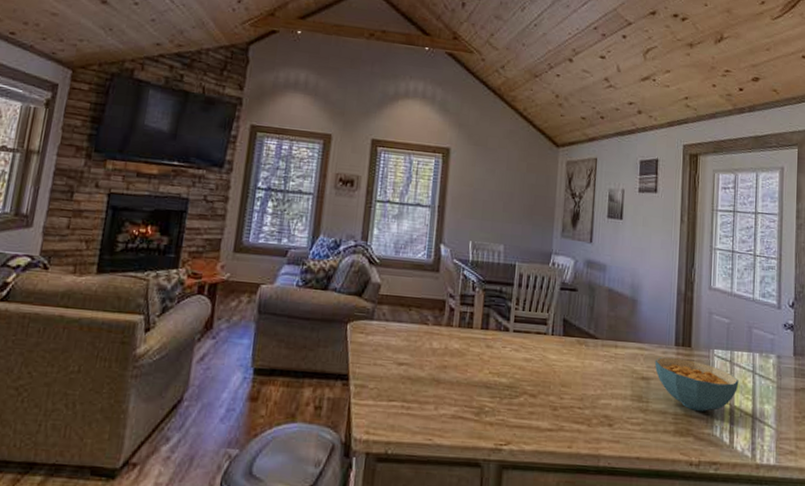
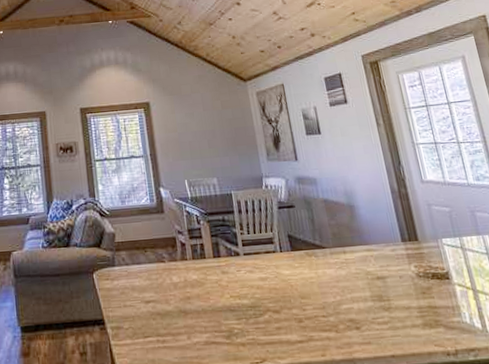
cereal bowl: present [654,357,739,412] -> none [385,252,477,302]

